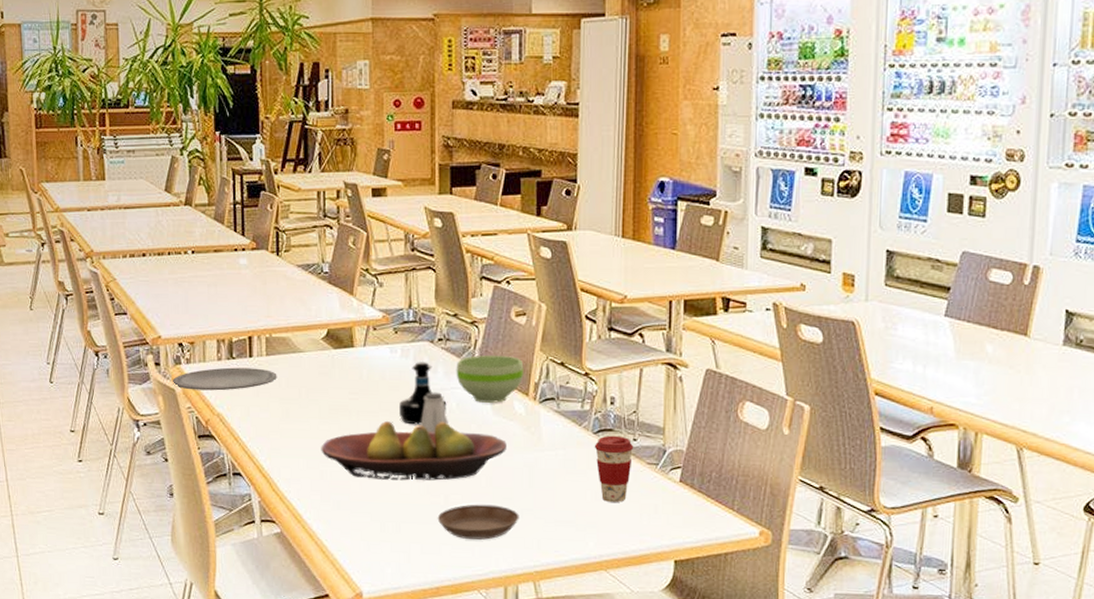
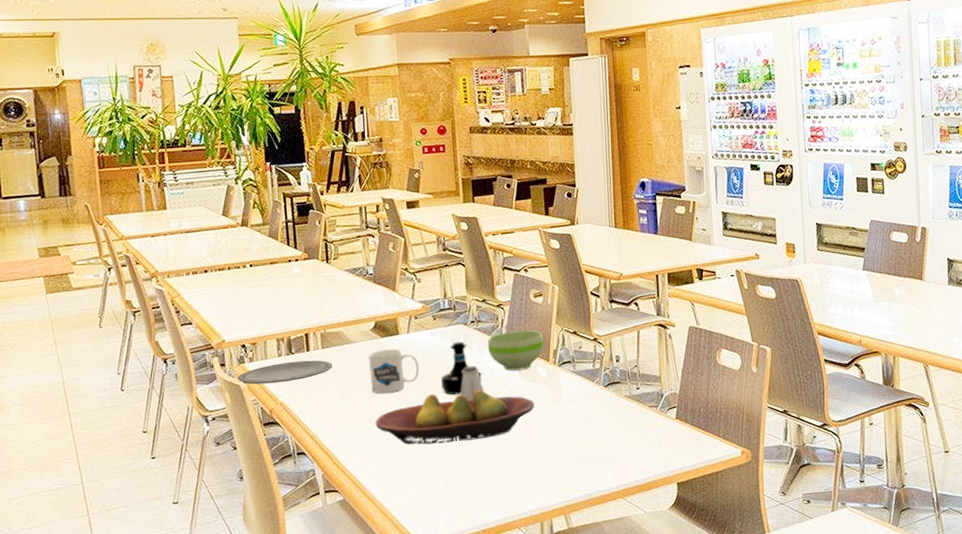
mug: none [318,363,375,415] -> present [369,348,420,394]
saucer: present [437,504,519,540] -> none [480,454,549,486]
coffee cup: present [594,435,634,502] -> none [605,386,638,441]

